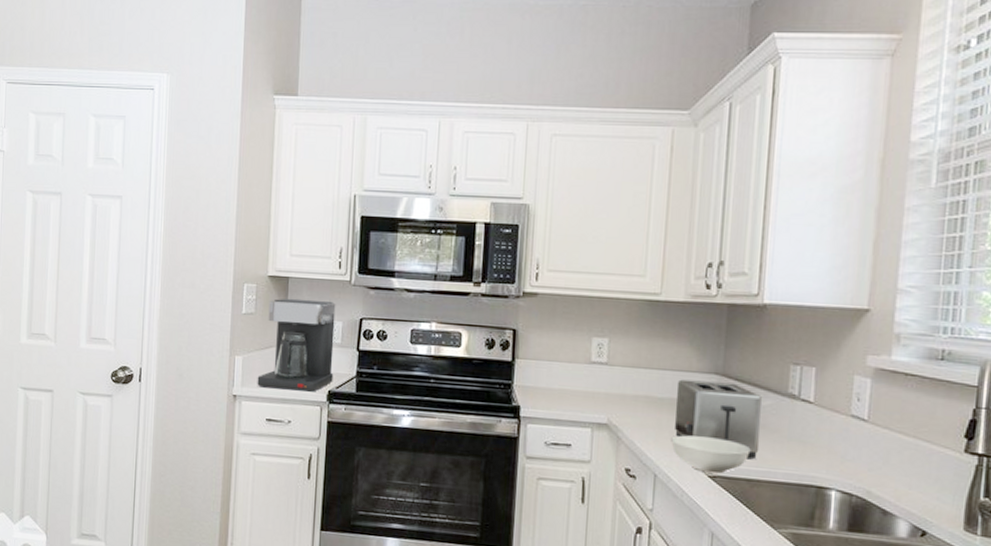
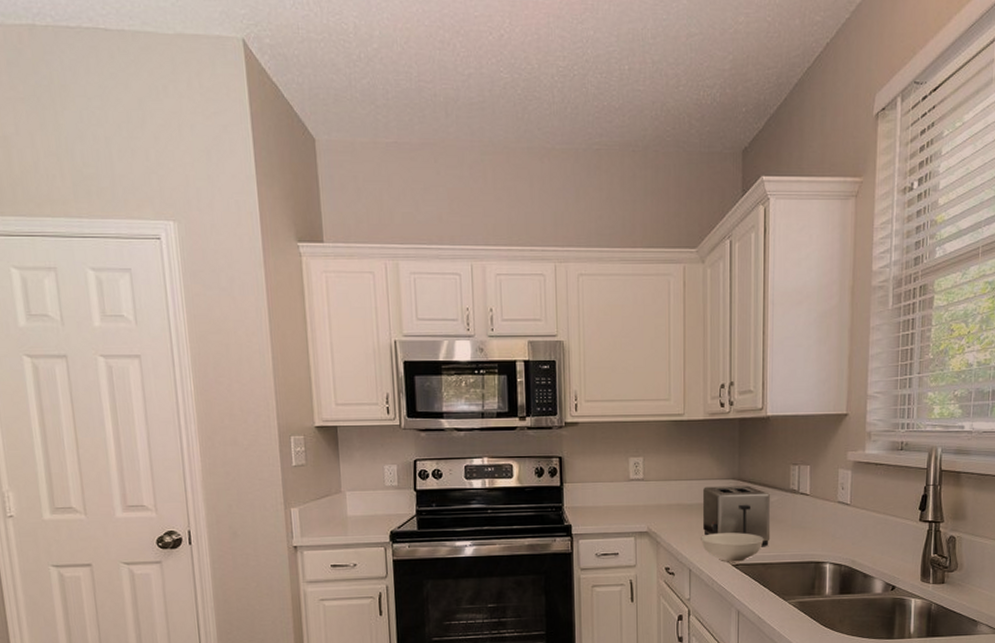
coffee maker: present [257,298,336,392] -> none [316,446,394,536]

